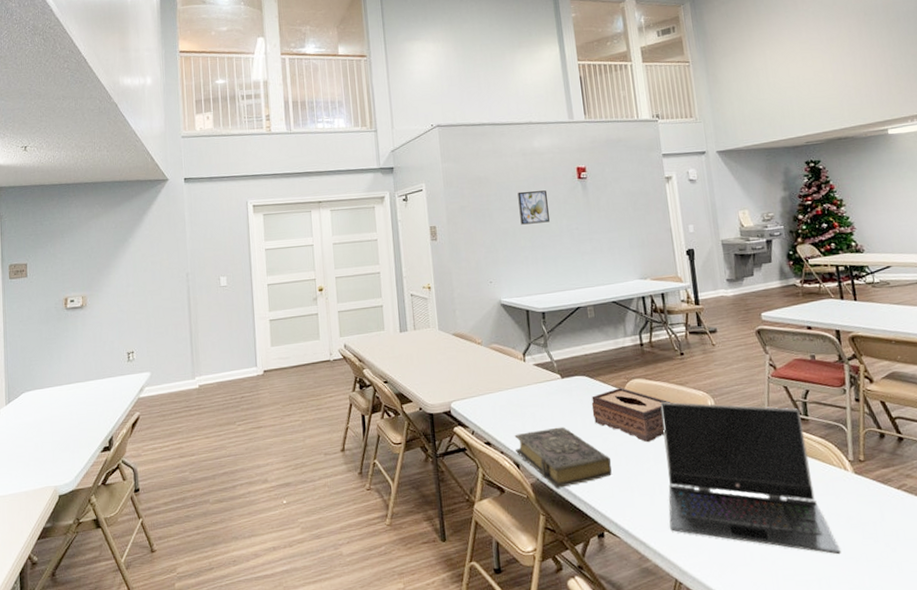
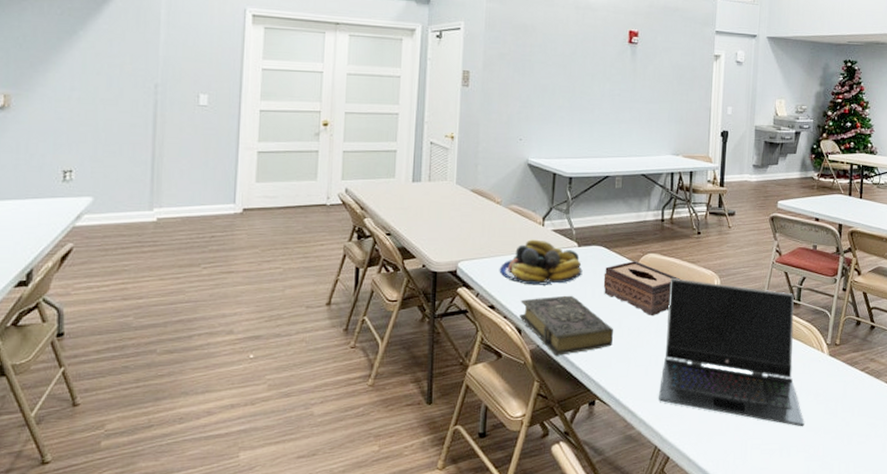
fruit bowl: none [489,375,569,419] -> present [499,239,582,285]
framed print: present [517,190,550,225] -> none [562,47,595,84]

